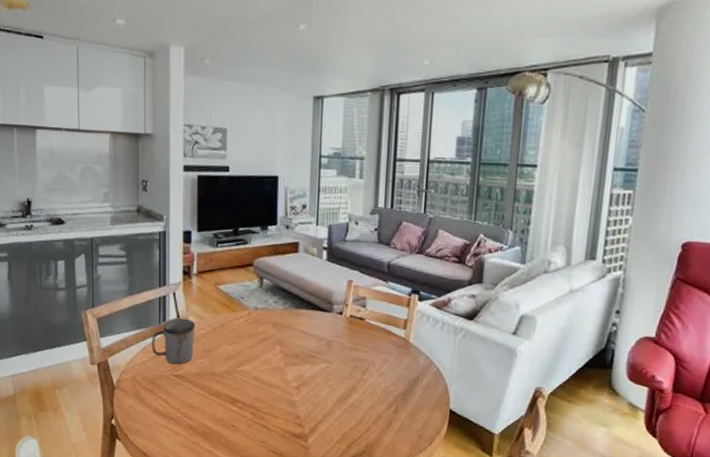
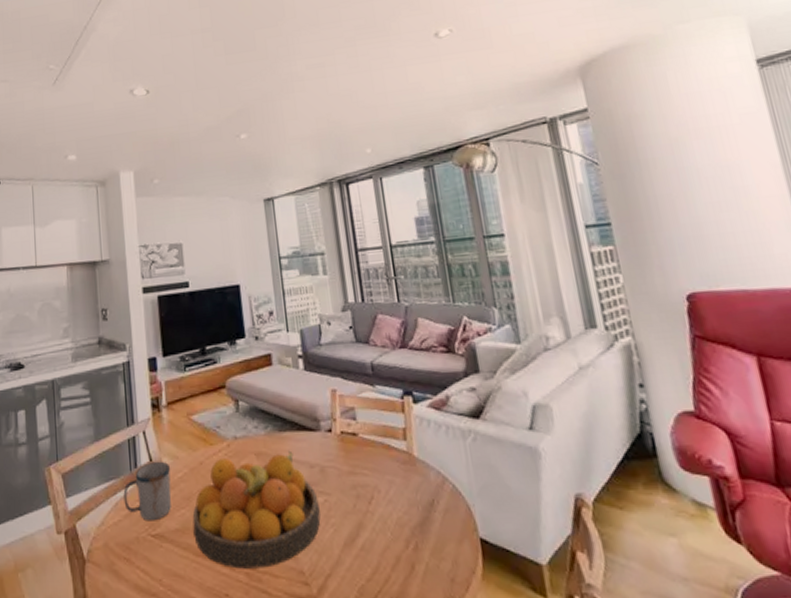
fruit bowl: none [210,323,321,411] -> present [192,450,321,569]

